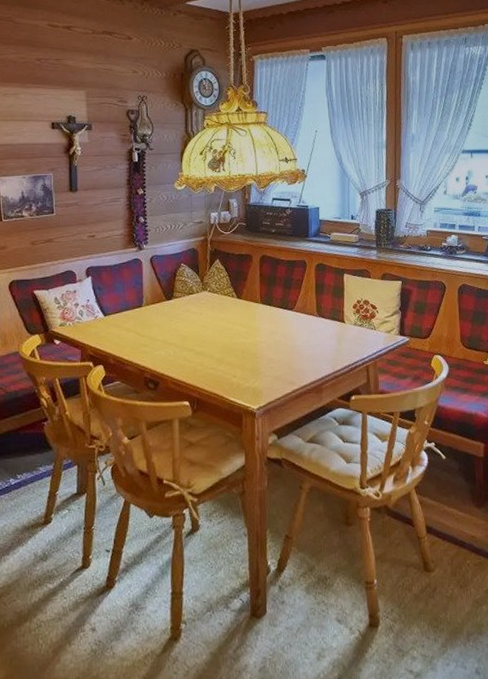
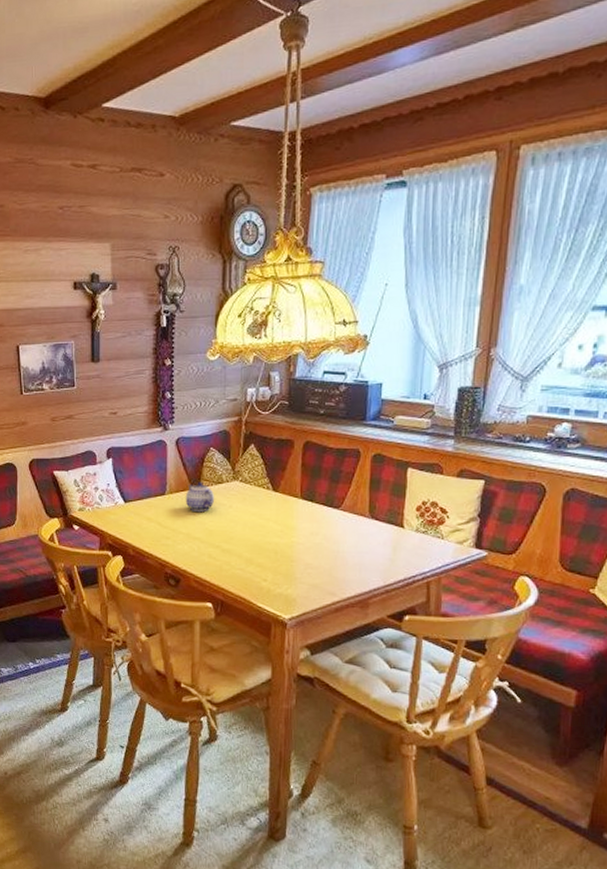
teapot: none [160,293,187,321] -> present [185,481,215,513]

